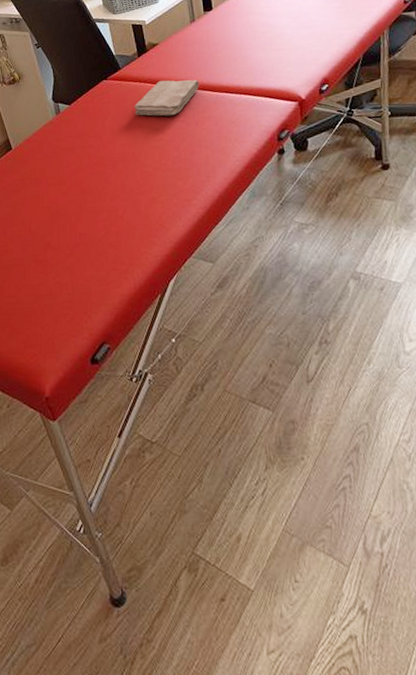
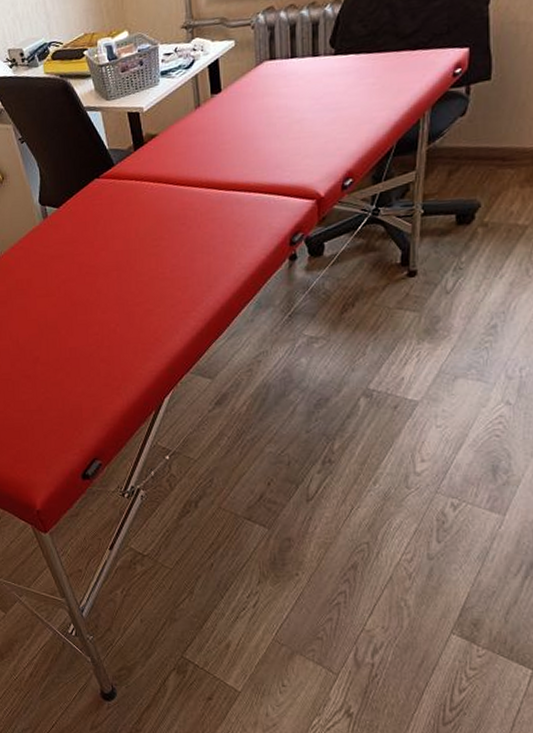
washcloth: present [134,80,199,116] -> none [129,176,203,219]

